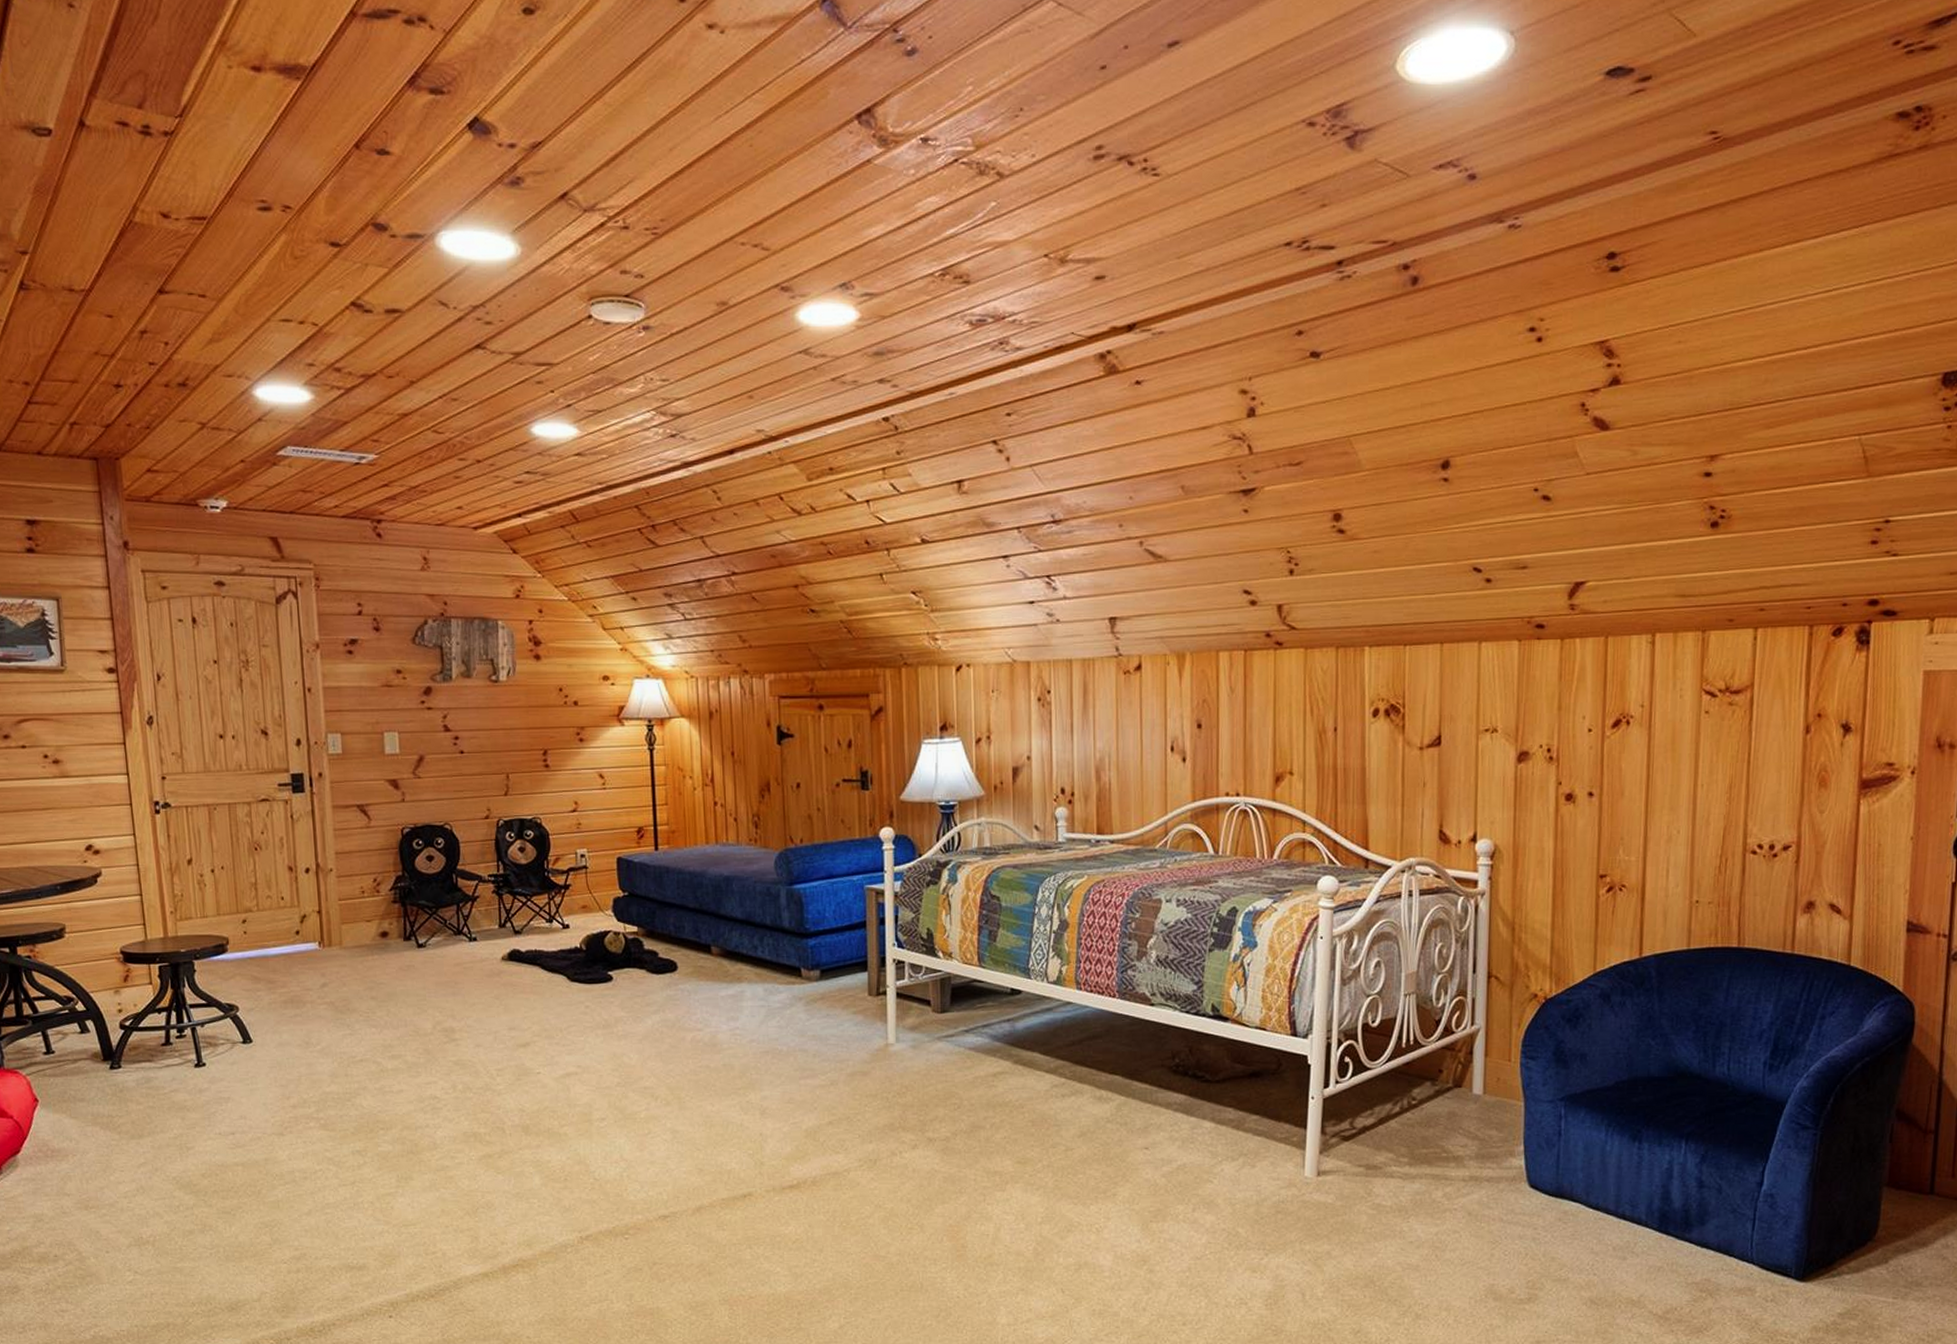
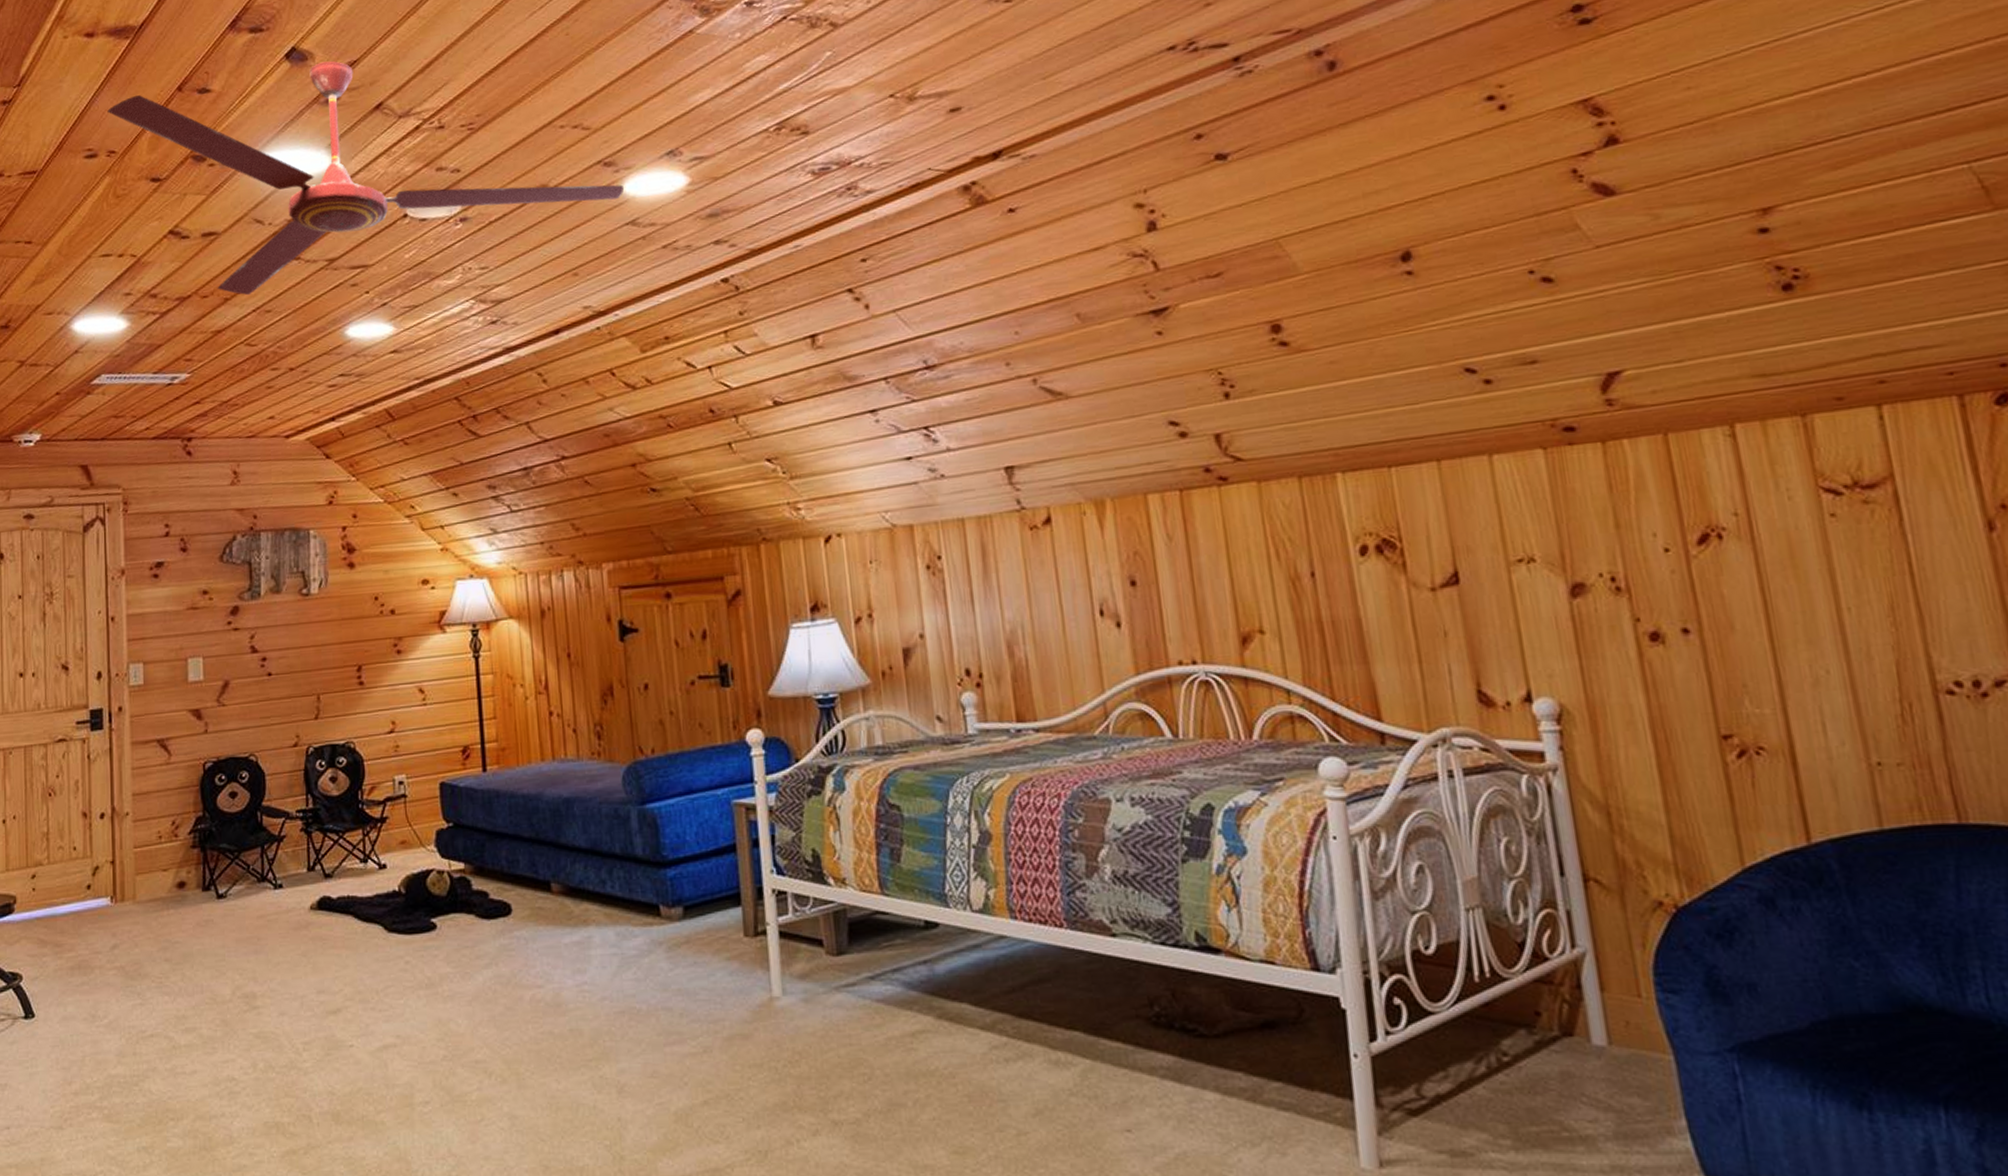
ceiling fan: none [280,138,798,381] -> present [107,60,624,296]

